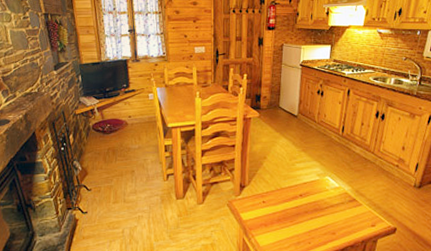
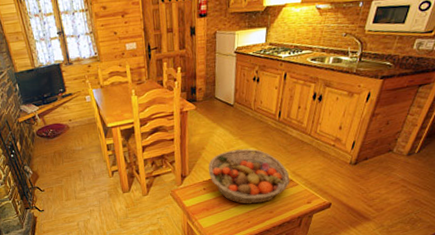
fruit basket: none [269,162,354,223] -> present [208,149,290,205]

